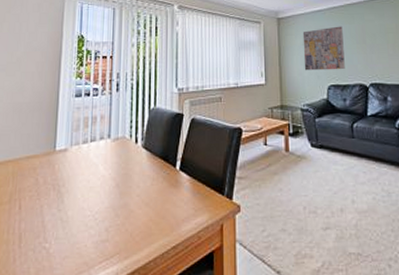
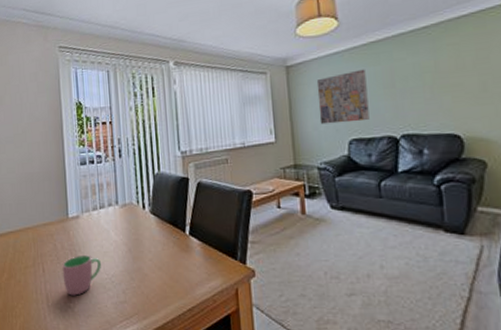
cup: none [41,191,85,235] -> present [62,255,101,296]

